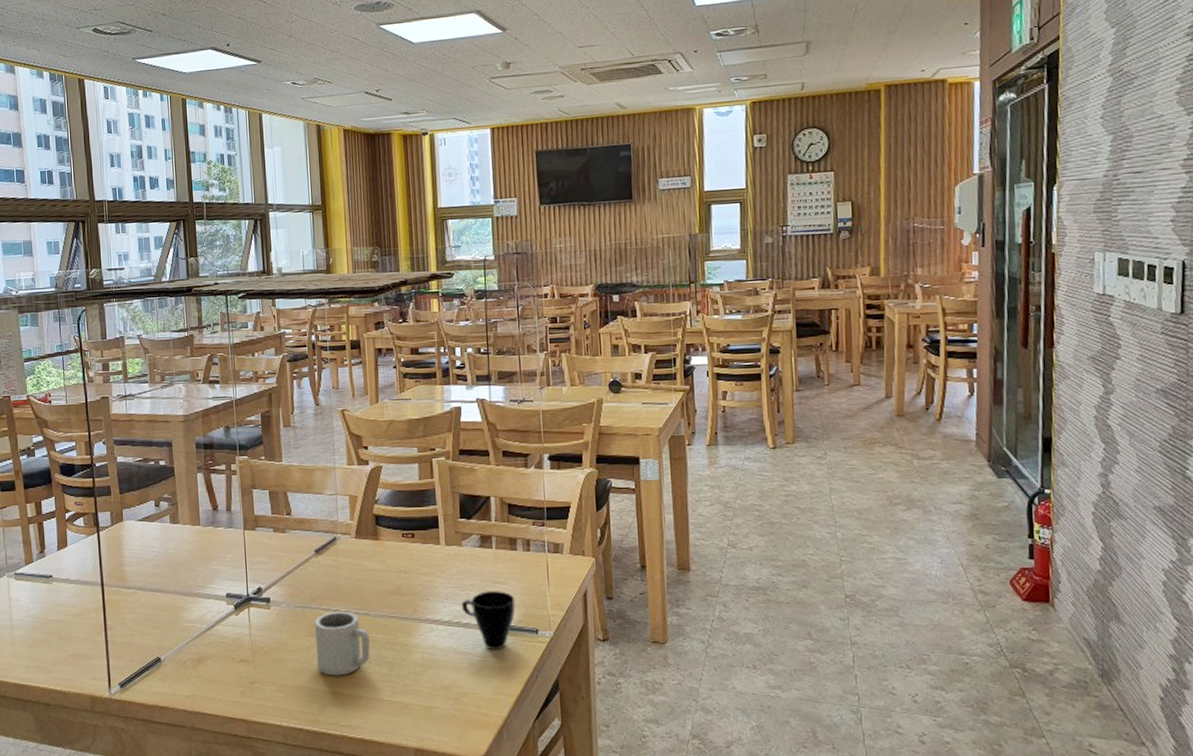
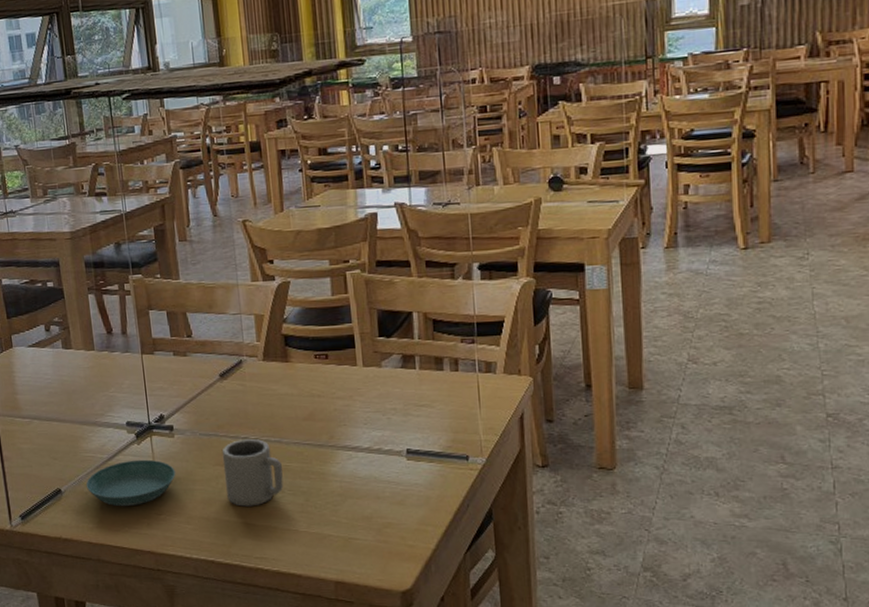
saucer: none [184,630,271,676] -> present [85,459,176,507]
cup: present [461,591,516,650] -> none [382,415,443,478]

